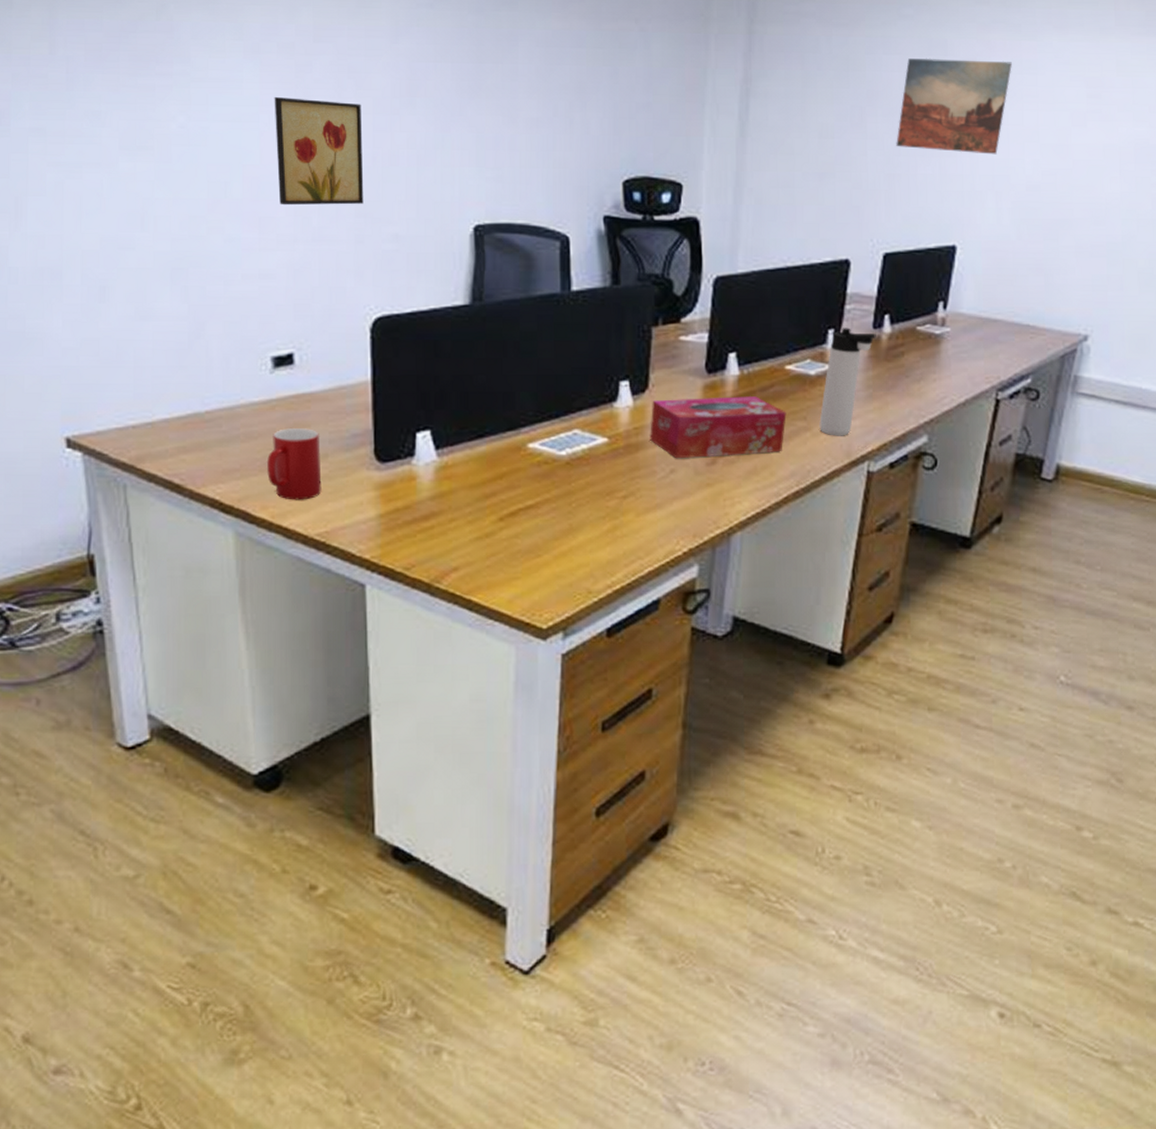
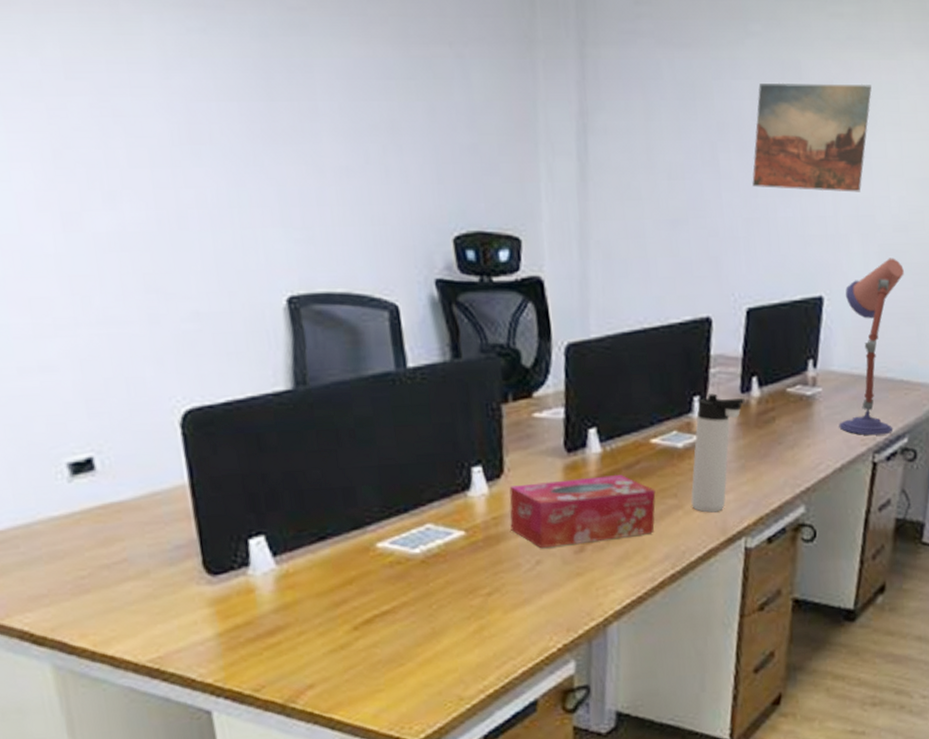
cup: present [266,428,322,500] -> none [78,543,148,625]
wall art: present [274,96,364,206] -> none [25,149,153,283]
desk lamp: none [965,214,1035,375] -> present [839,258,904,436]

